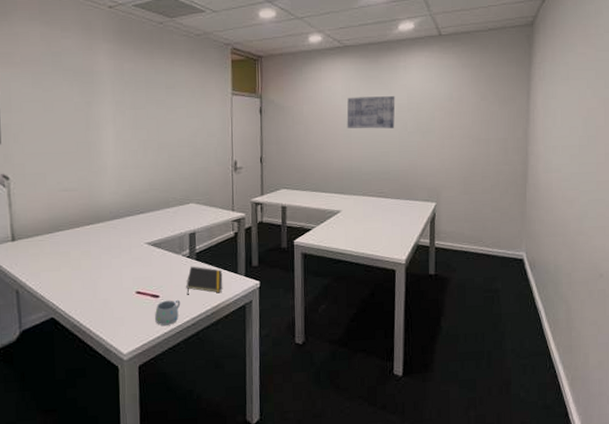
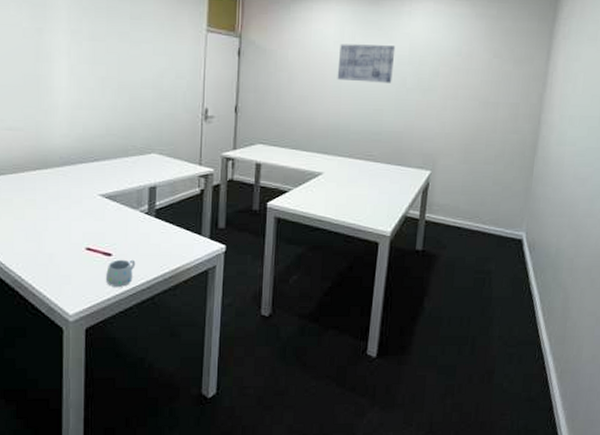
notepad: present [186,266,222,295] -> none [143,223,183,256]

